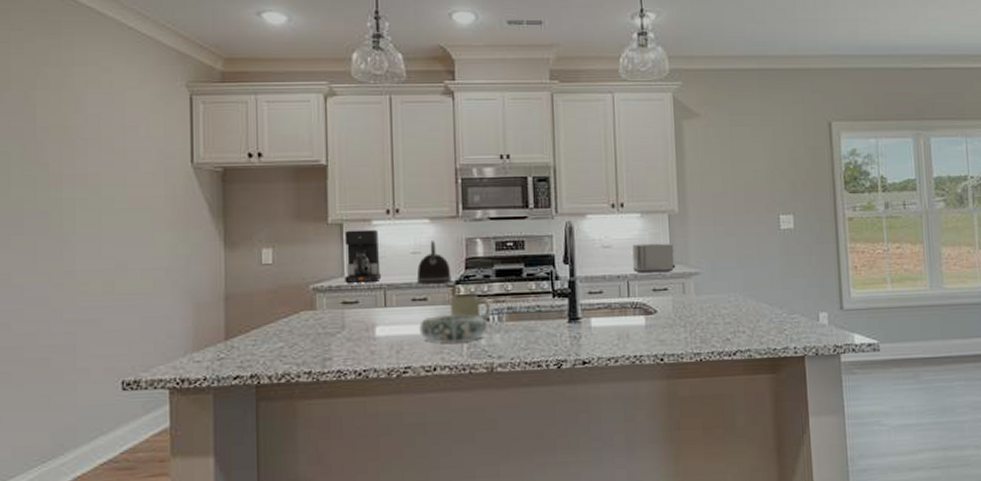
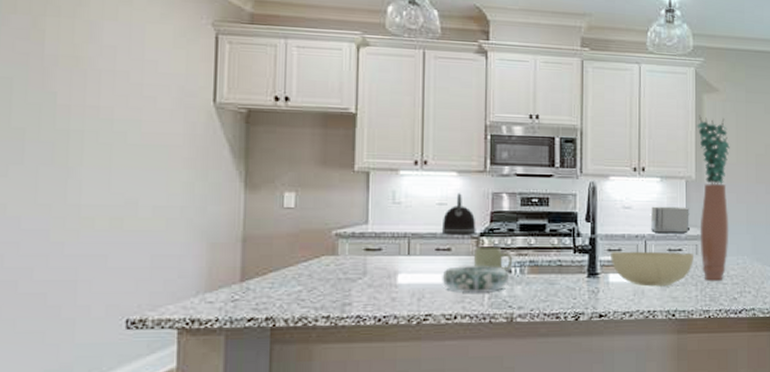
coffee maker: present [345,229,381,283] -> none [369,178,406,230]
bowl: none [591,291,681,330] -> present [611,251,693,287]
vase: none [677,143,719,322] -> present [697,115,730,281]

